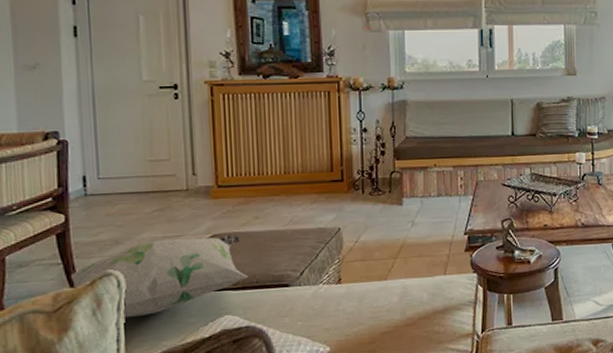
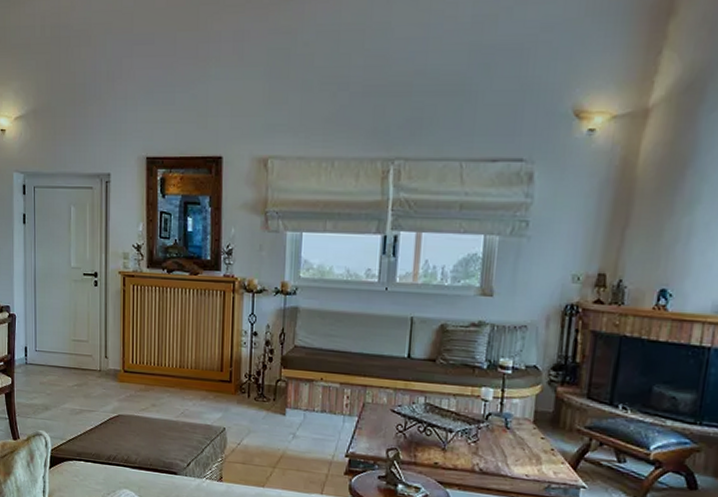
decorative pillow: present [70,234,248,319] -> none [13,411,143,476]

